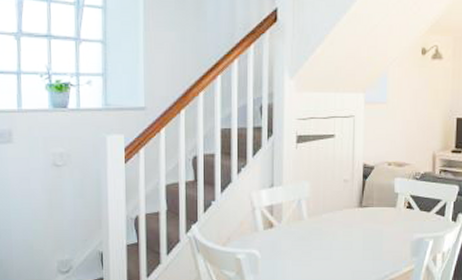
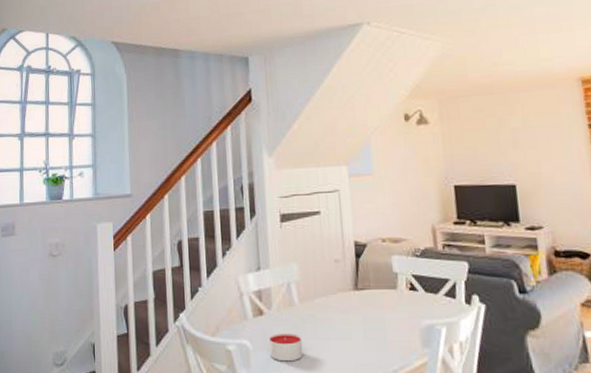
candle: none [277,244,308,269] -> present [269,333,303,362]

